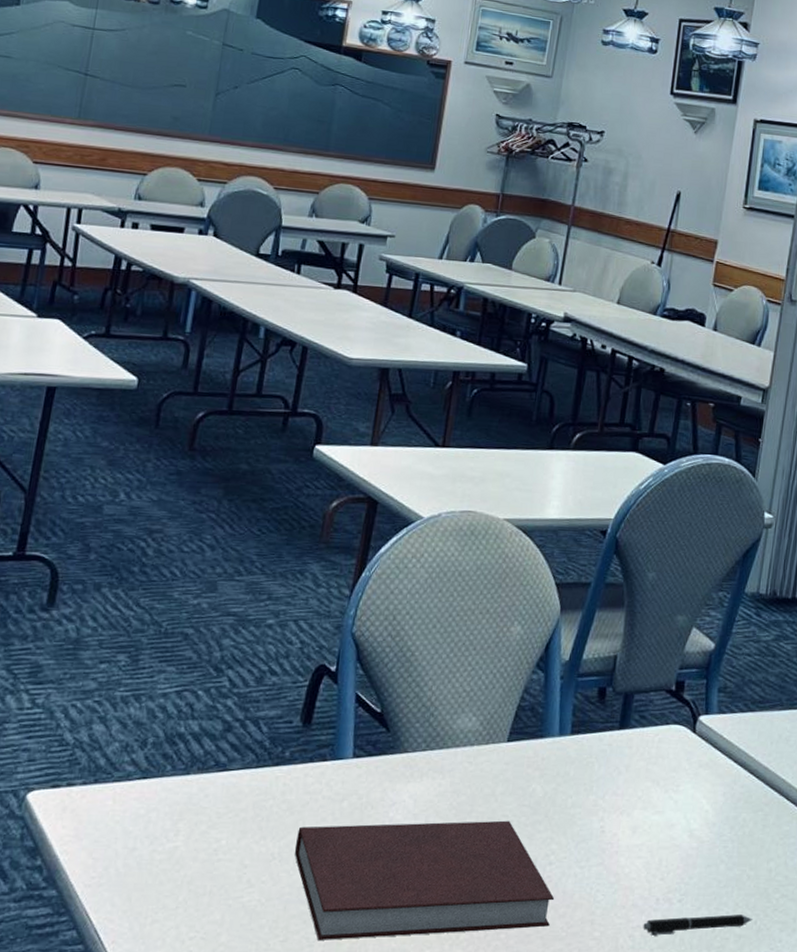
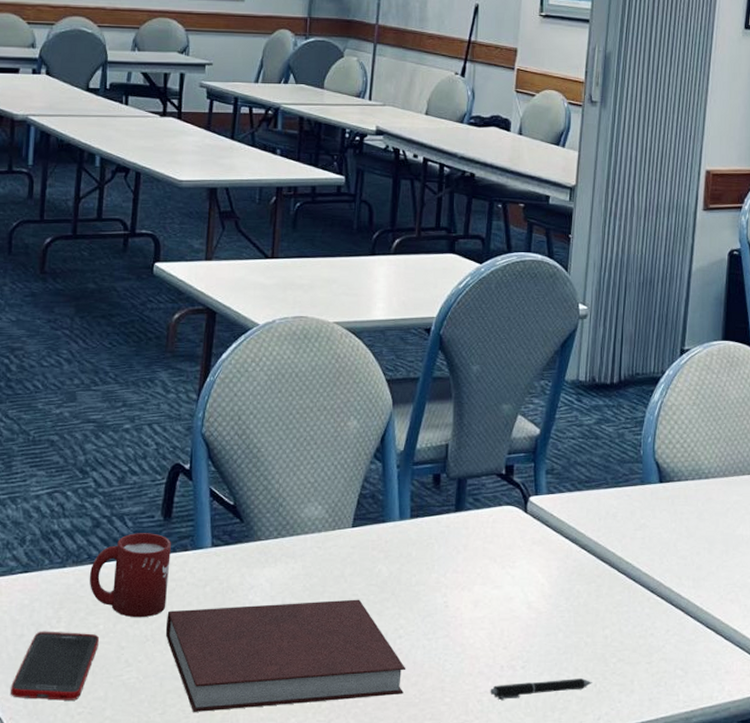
cell phone: none [115,844,220,924] -> present [11,631,99,701]
cup: none [214,739,309,834] -> present [89,533,171,618]

